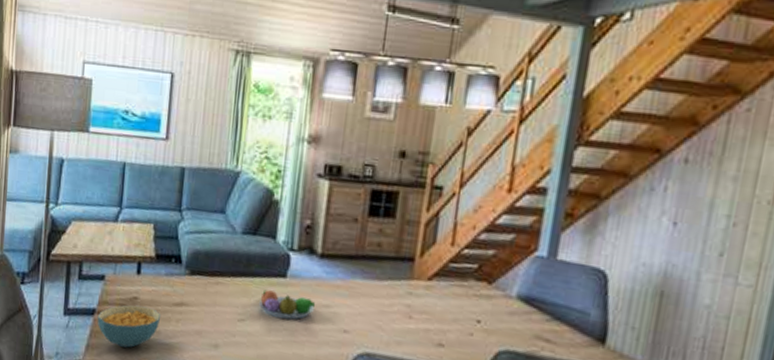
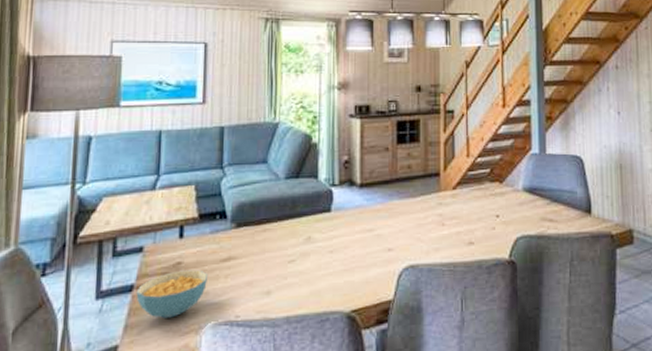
fruit bowl: present [258,289,316,320] -> none [307,227,361,251]

